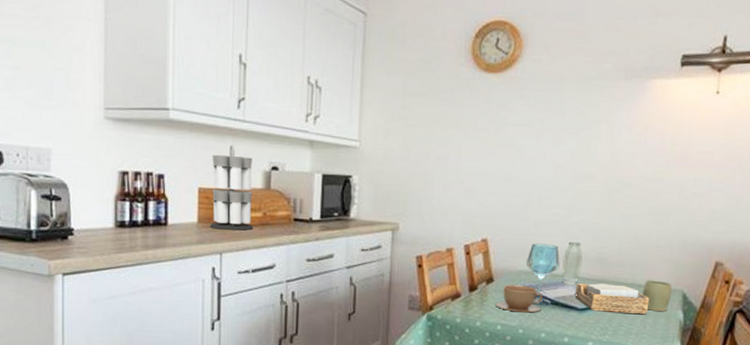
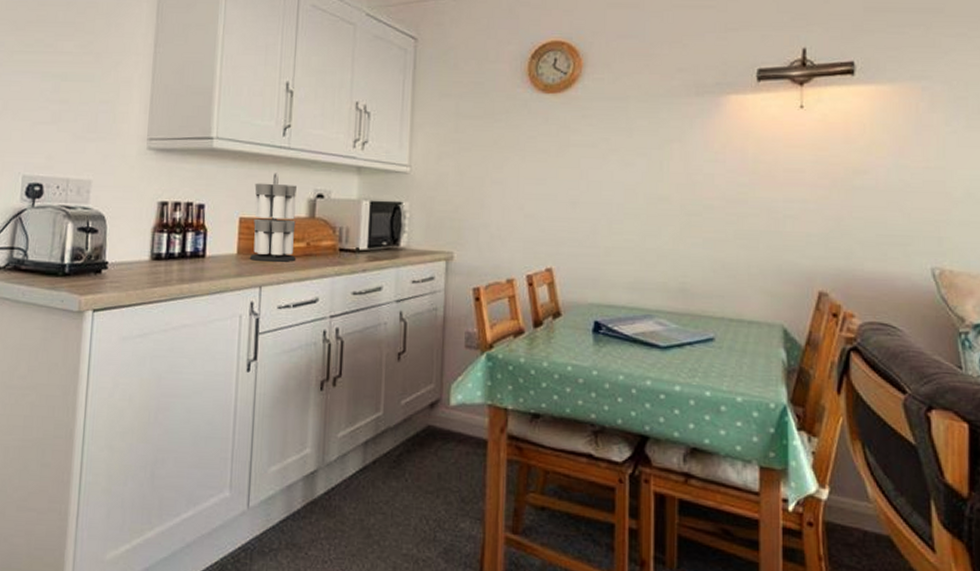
teacup: present [496,284,543,313] -> none [564,318,618,352]
wine glass: present [525,243,560,306] -> none [597,272,636,344]
vase: present [561,241,583,286] -> none [639,270,662,320]
napkin holder: present [574,283,650,315] -> none [655,317,744,354]
mug: present [642,280,672,311] -> none [734,313,770,349]

